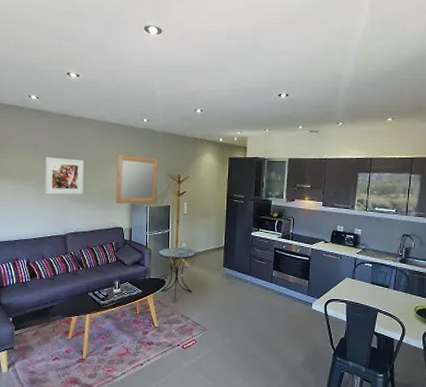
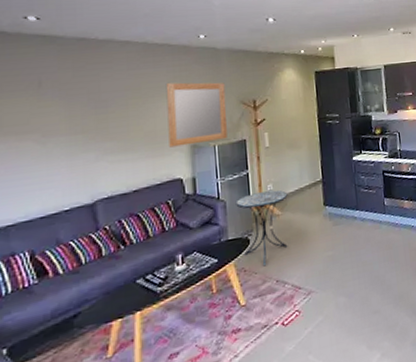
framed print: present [45,157,84,195] -> none [55,95,119,151]

